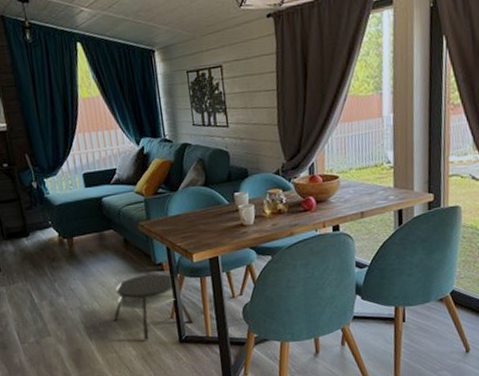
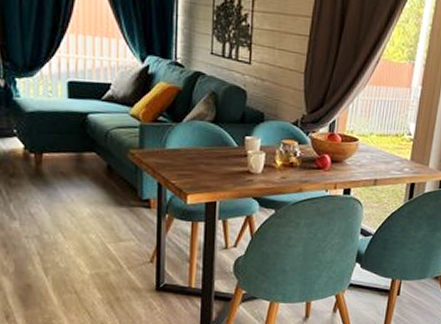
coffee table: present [113,273,194,340] -> none [79,209,177,283]

